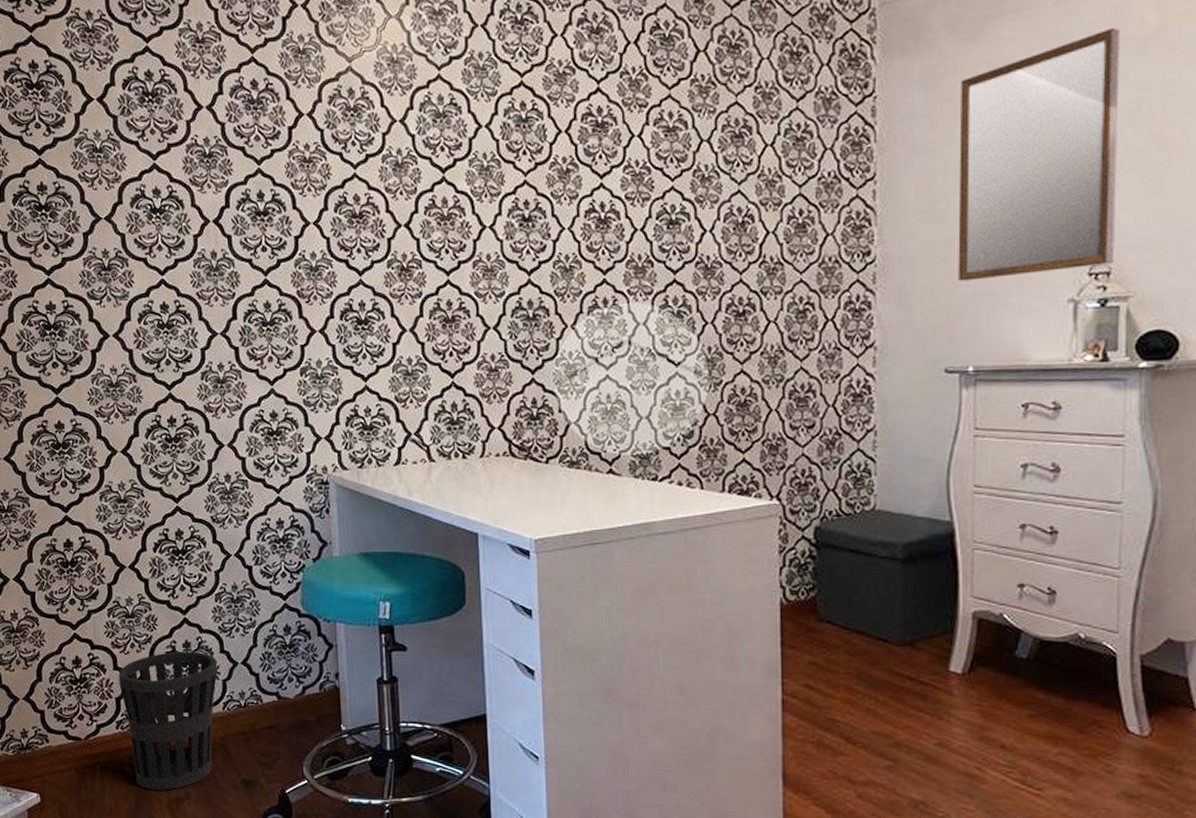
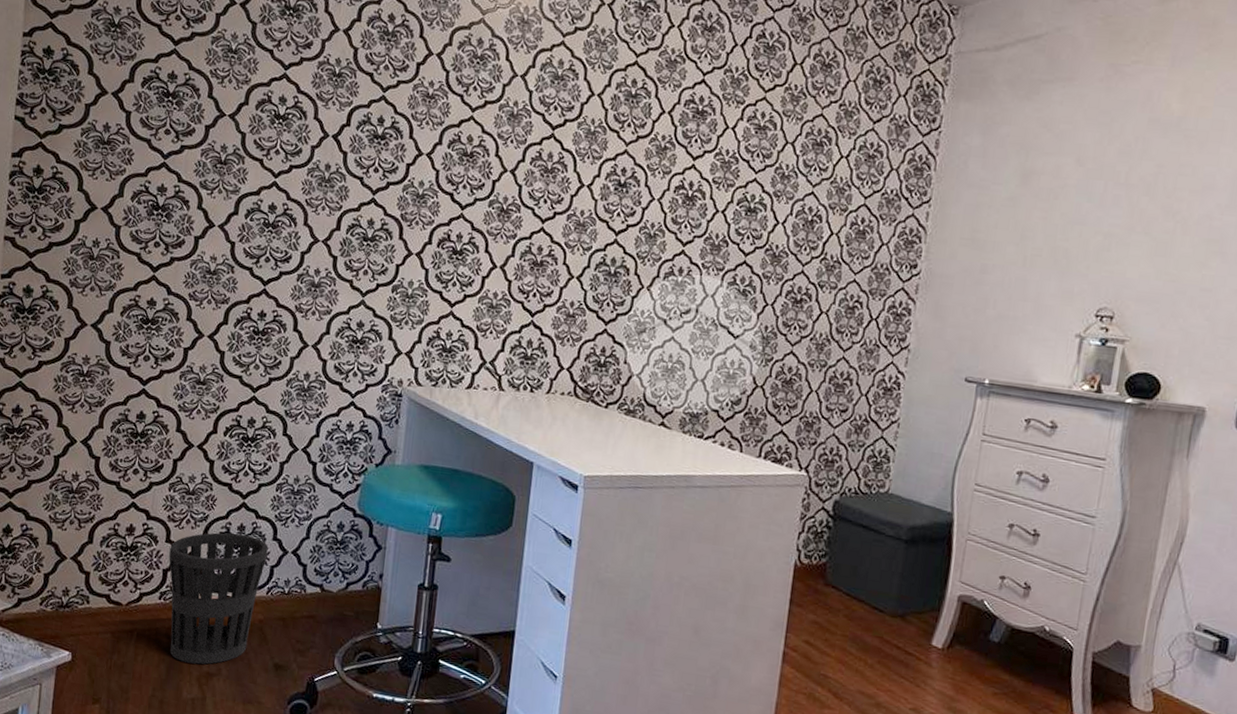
home mirror: present [958,27,1120,281] -> none [987,108,1149,310]

